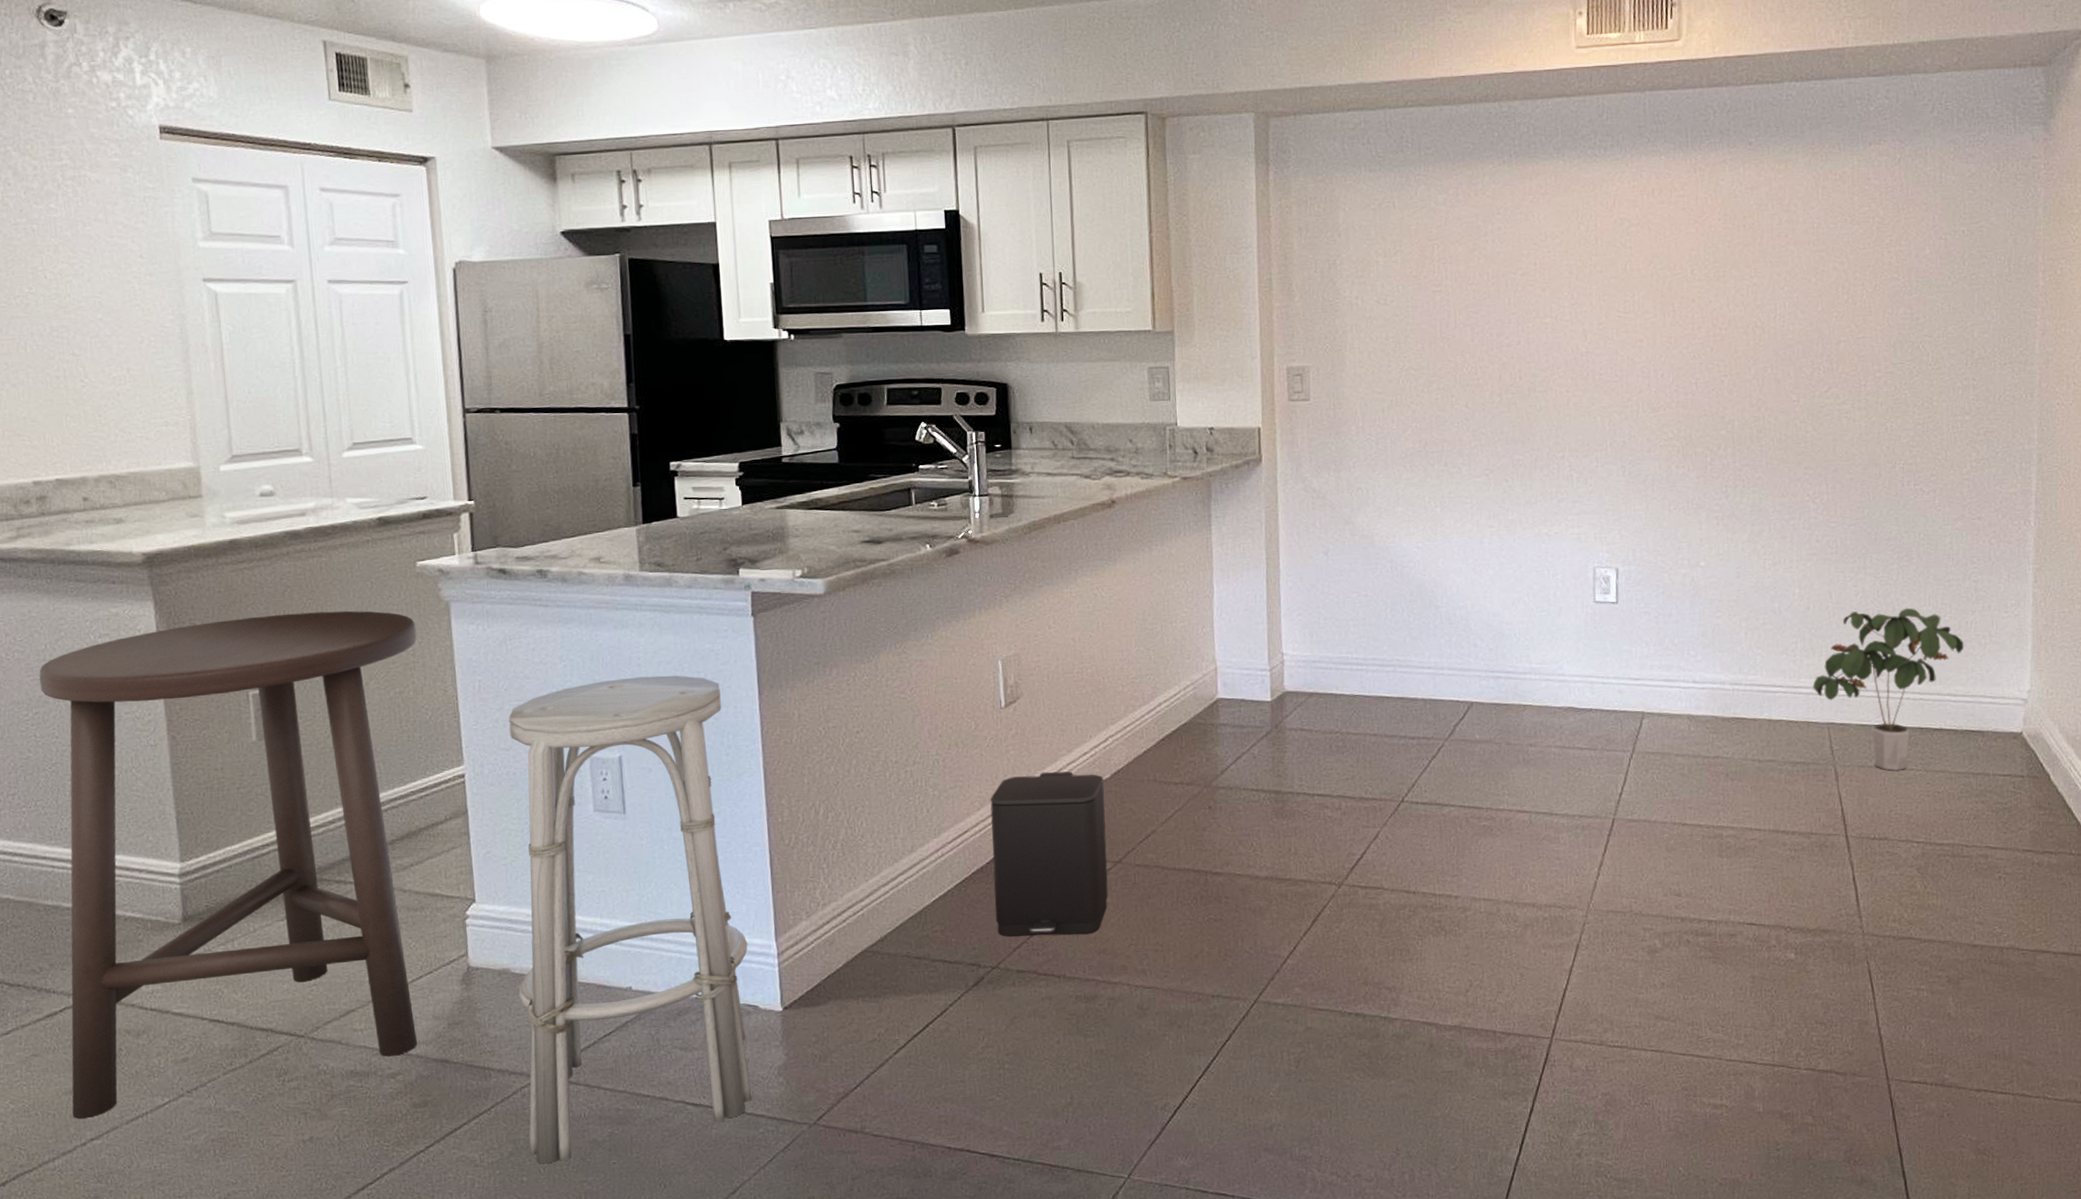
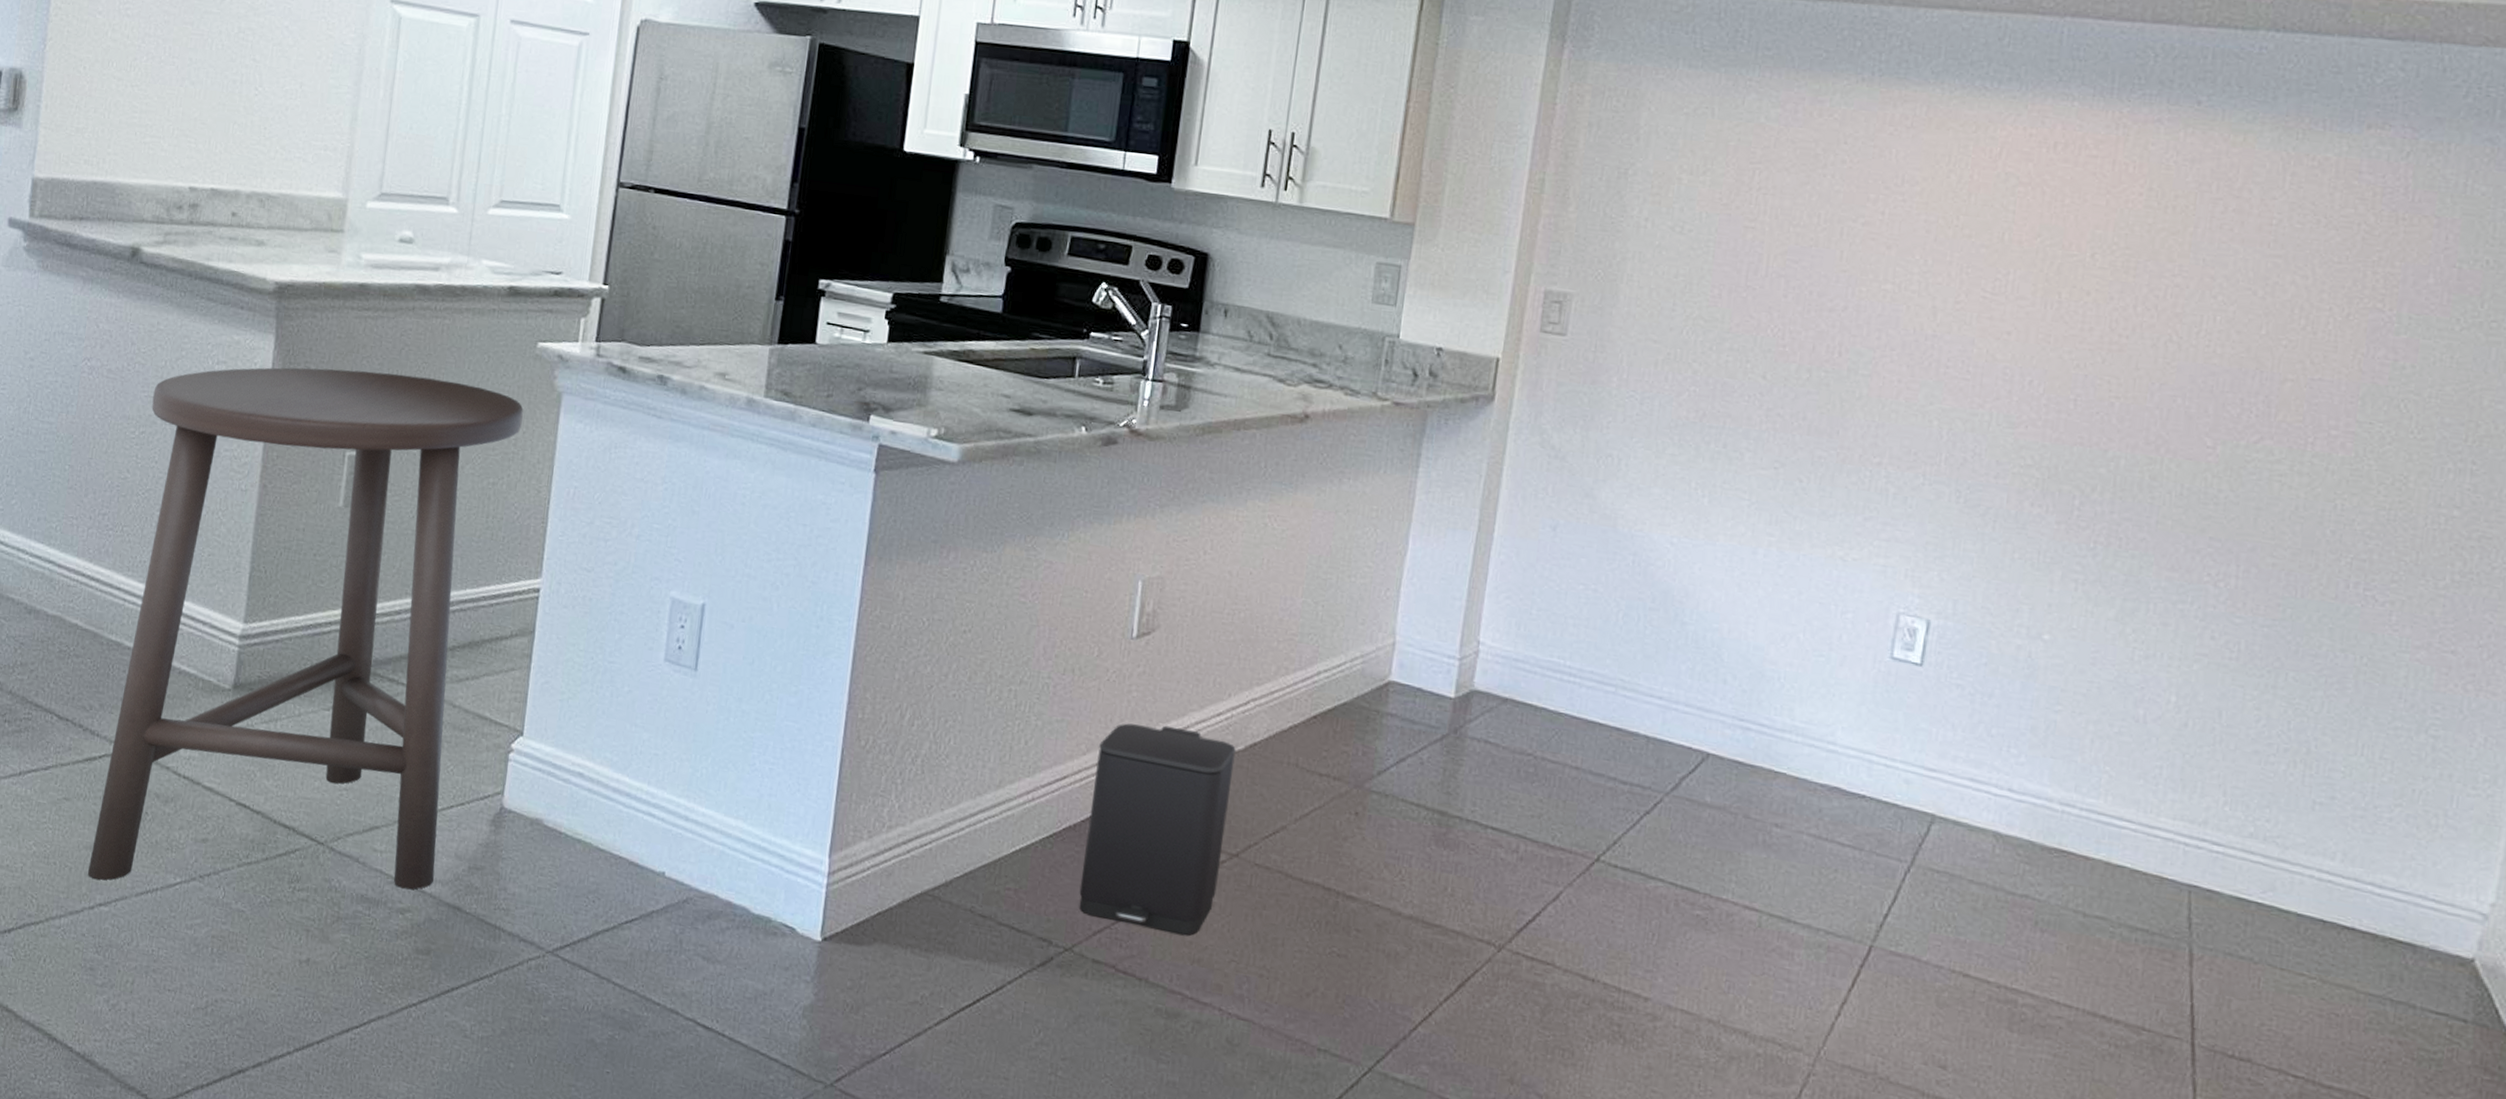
bar stool: present [509,675,752,1164] -> none [522,513,825,1057]
potted plant: present [1813,607,1964,771] -> none [2175,742,2405,972]

